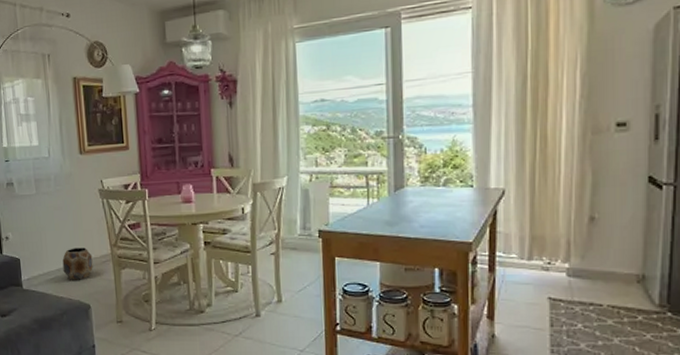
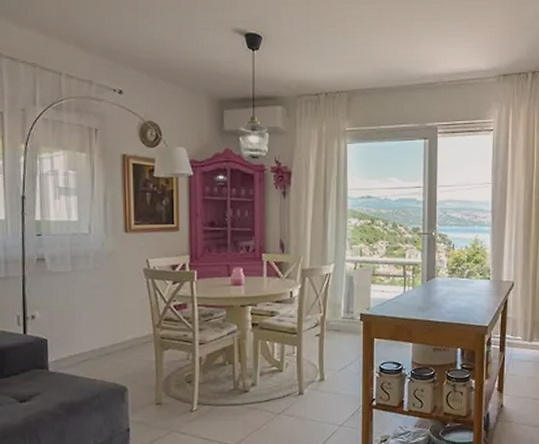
planter: present [62,247,93,280] -> none [98,328,133,362]

